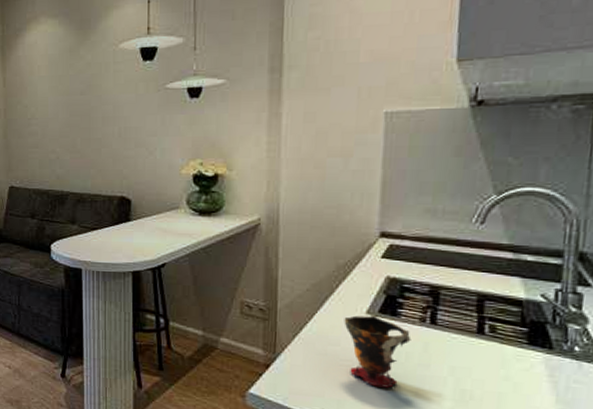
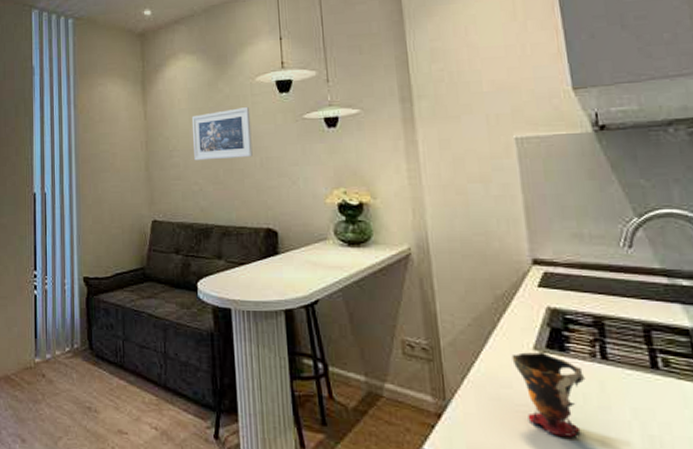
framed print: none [51,75,112,129] -> present [191,107,253,161]

